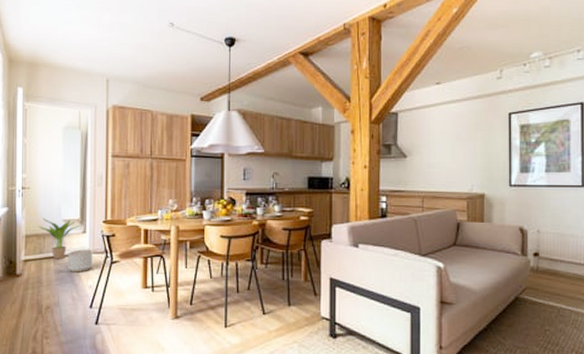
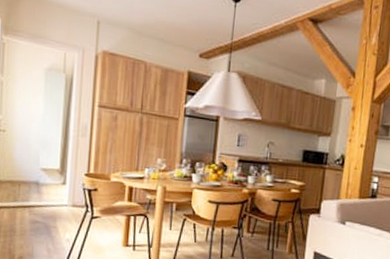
potted plant: present [39,217,80,260] -> none [14,163,60,210]
planter: present [68,249,93,273] -> none [44,201,73,225]

